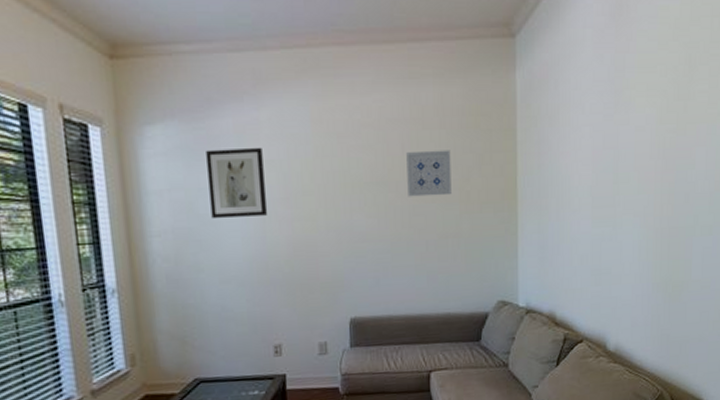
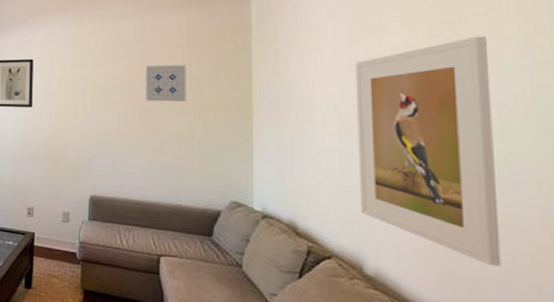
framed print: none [606,112,707,325] -> present [356,36,502,267]

